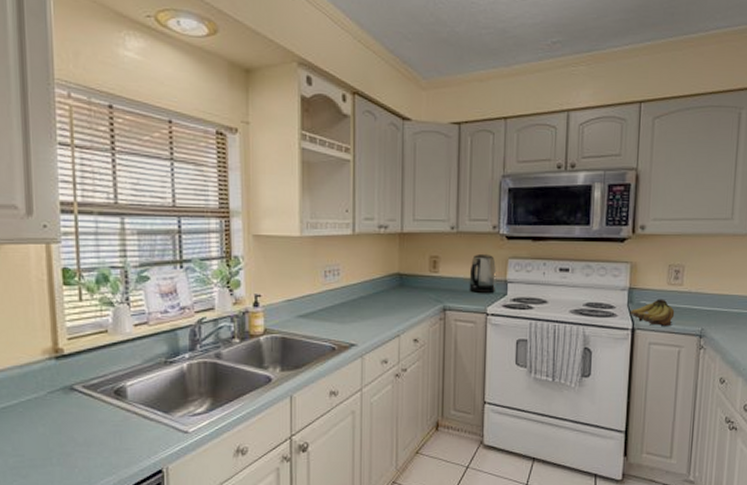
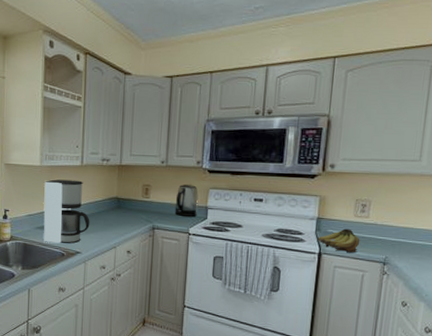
coffee maker: none [307,253,366,335] -> present [44,179,90,244]

